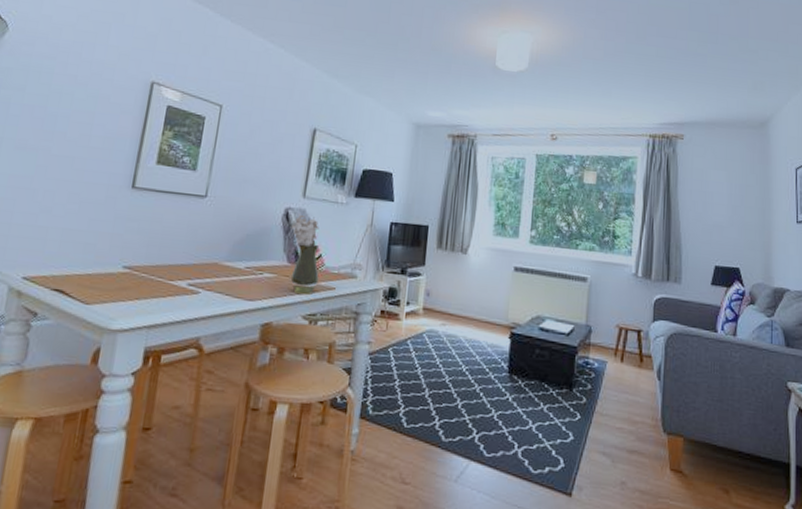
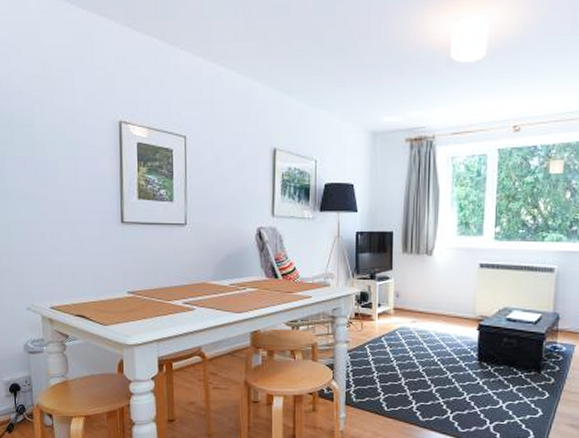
vase: present [290,212,320,296] -> none [265,231,296,305]

